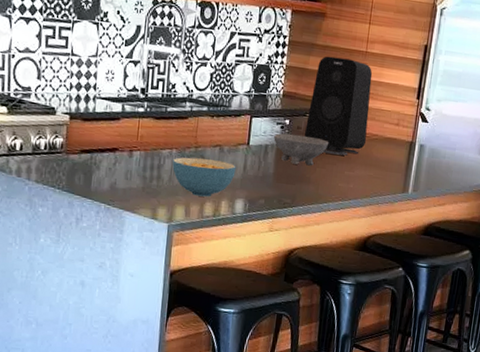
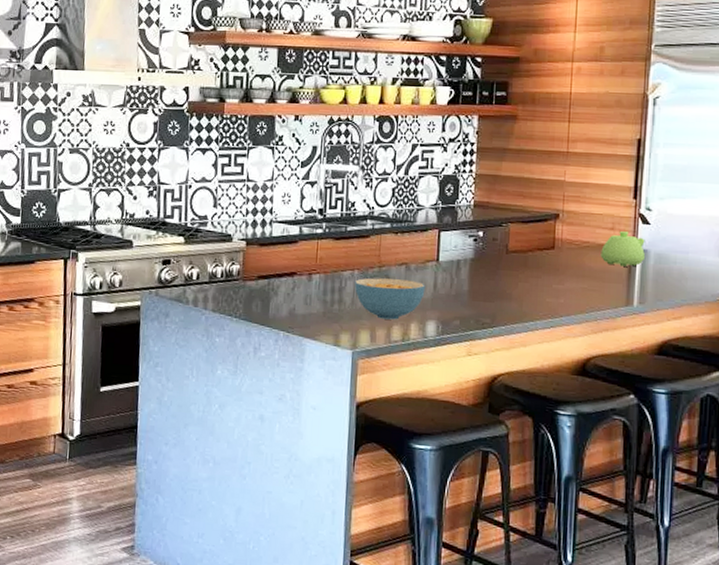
bowl: present [274,133,329,166] -> none [466,246,531,281]
speaker: present [305,56,373,156] -> none [502,160,577,267]
teapot: none [386,127,423,159] -> present [600,231,645,267]

